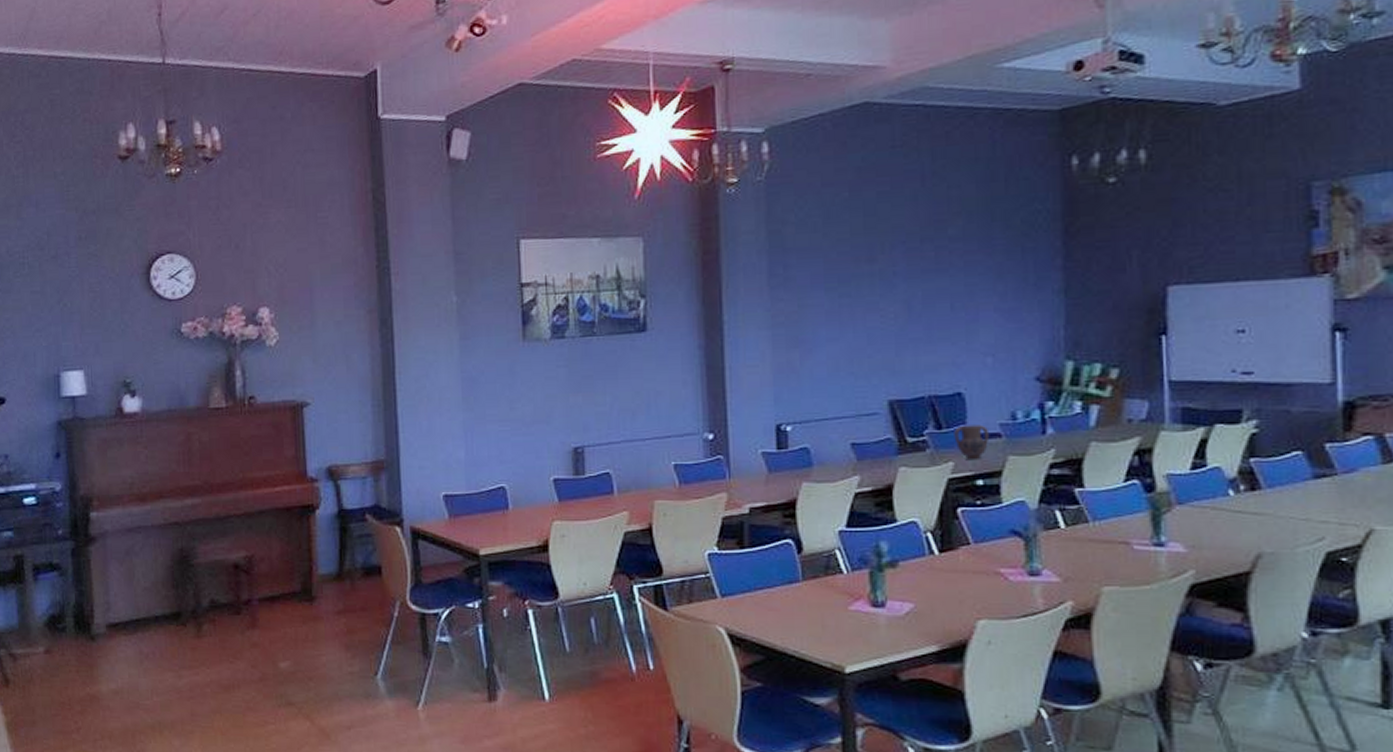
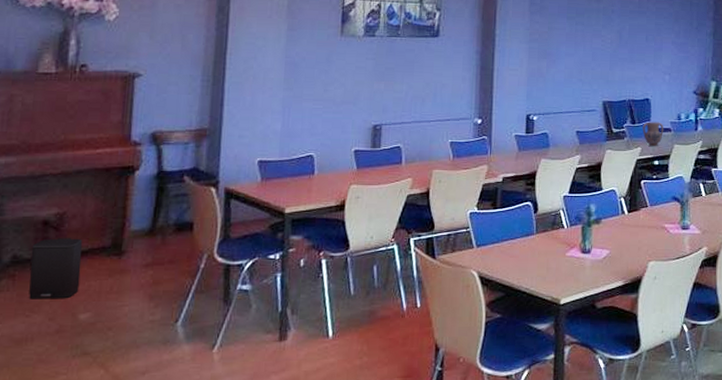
pedal bin: none [226,582,276,646] -> present [29,238,82,300]

